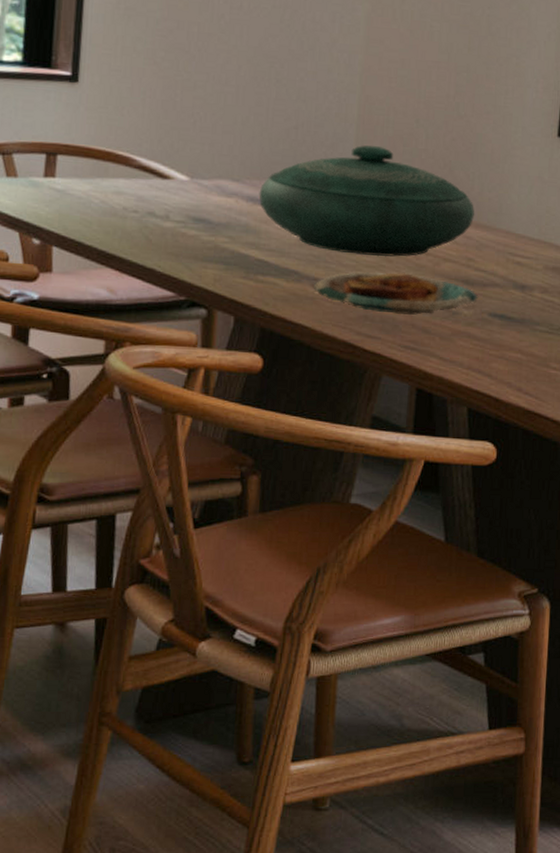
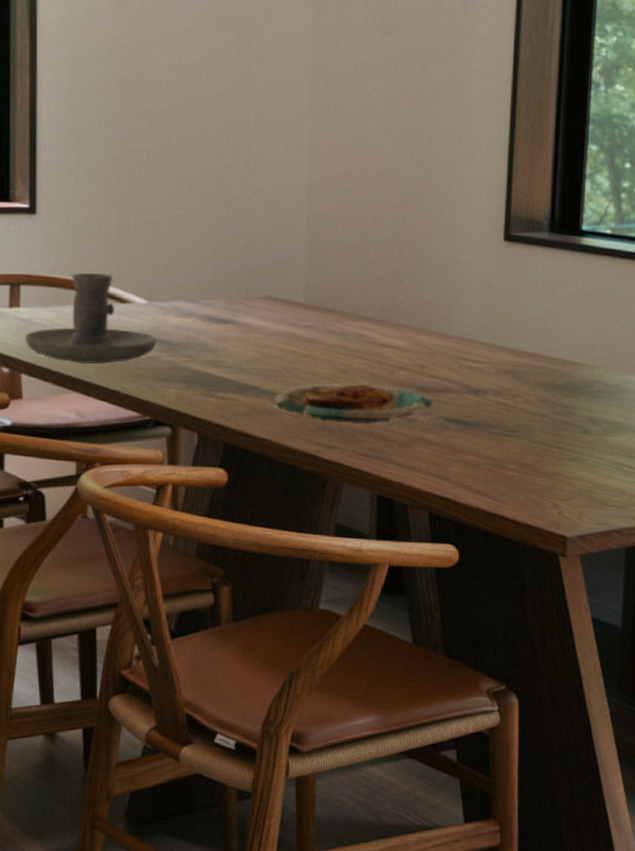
candle holder: none [59,145,197,241] -> present [25,273,156,365]
decorative bowl: present [259,145,475,257] -> none [215,260,426,369]

